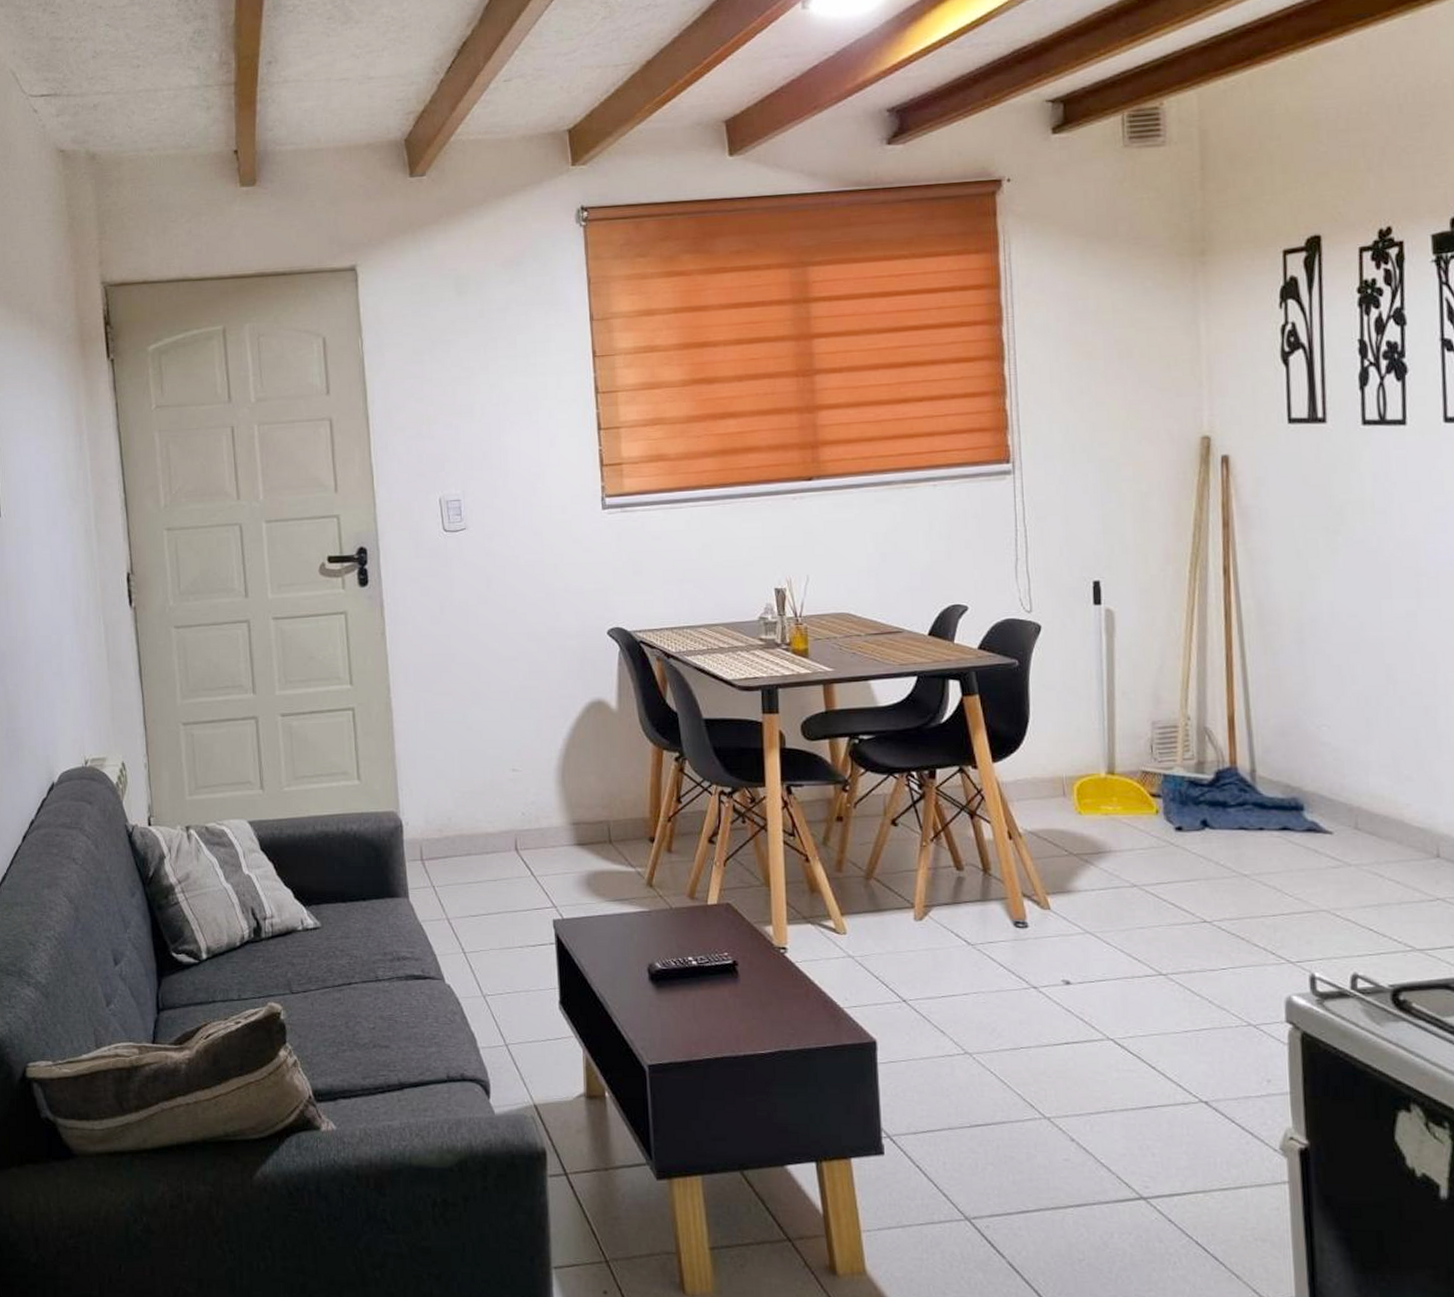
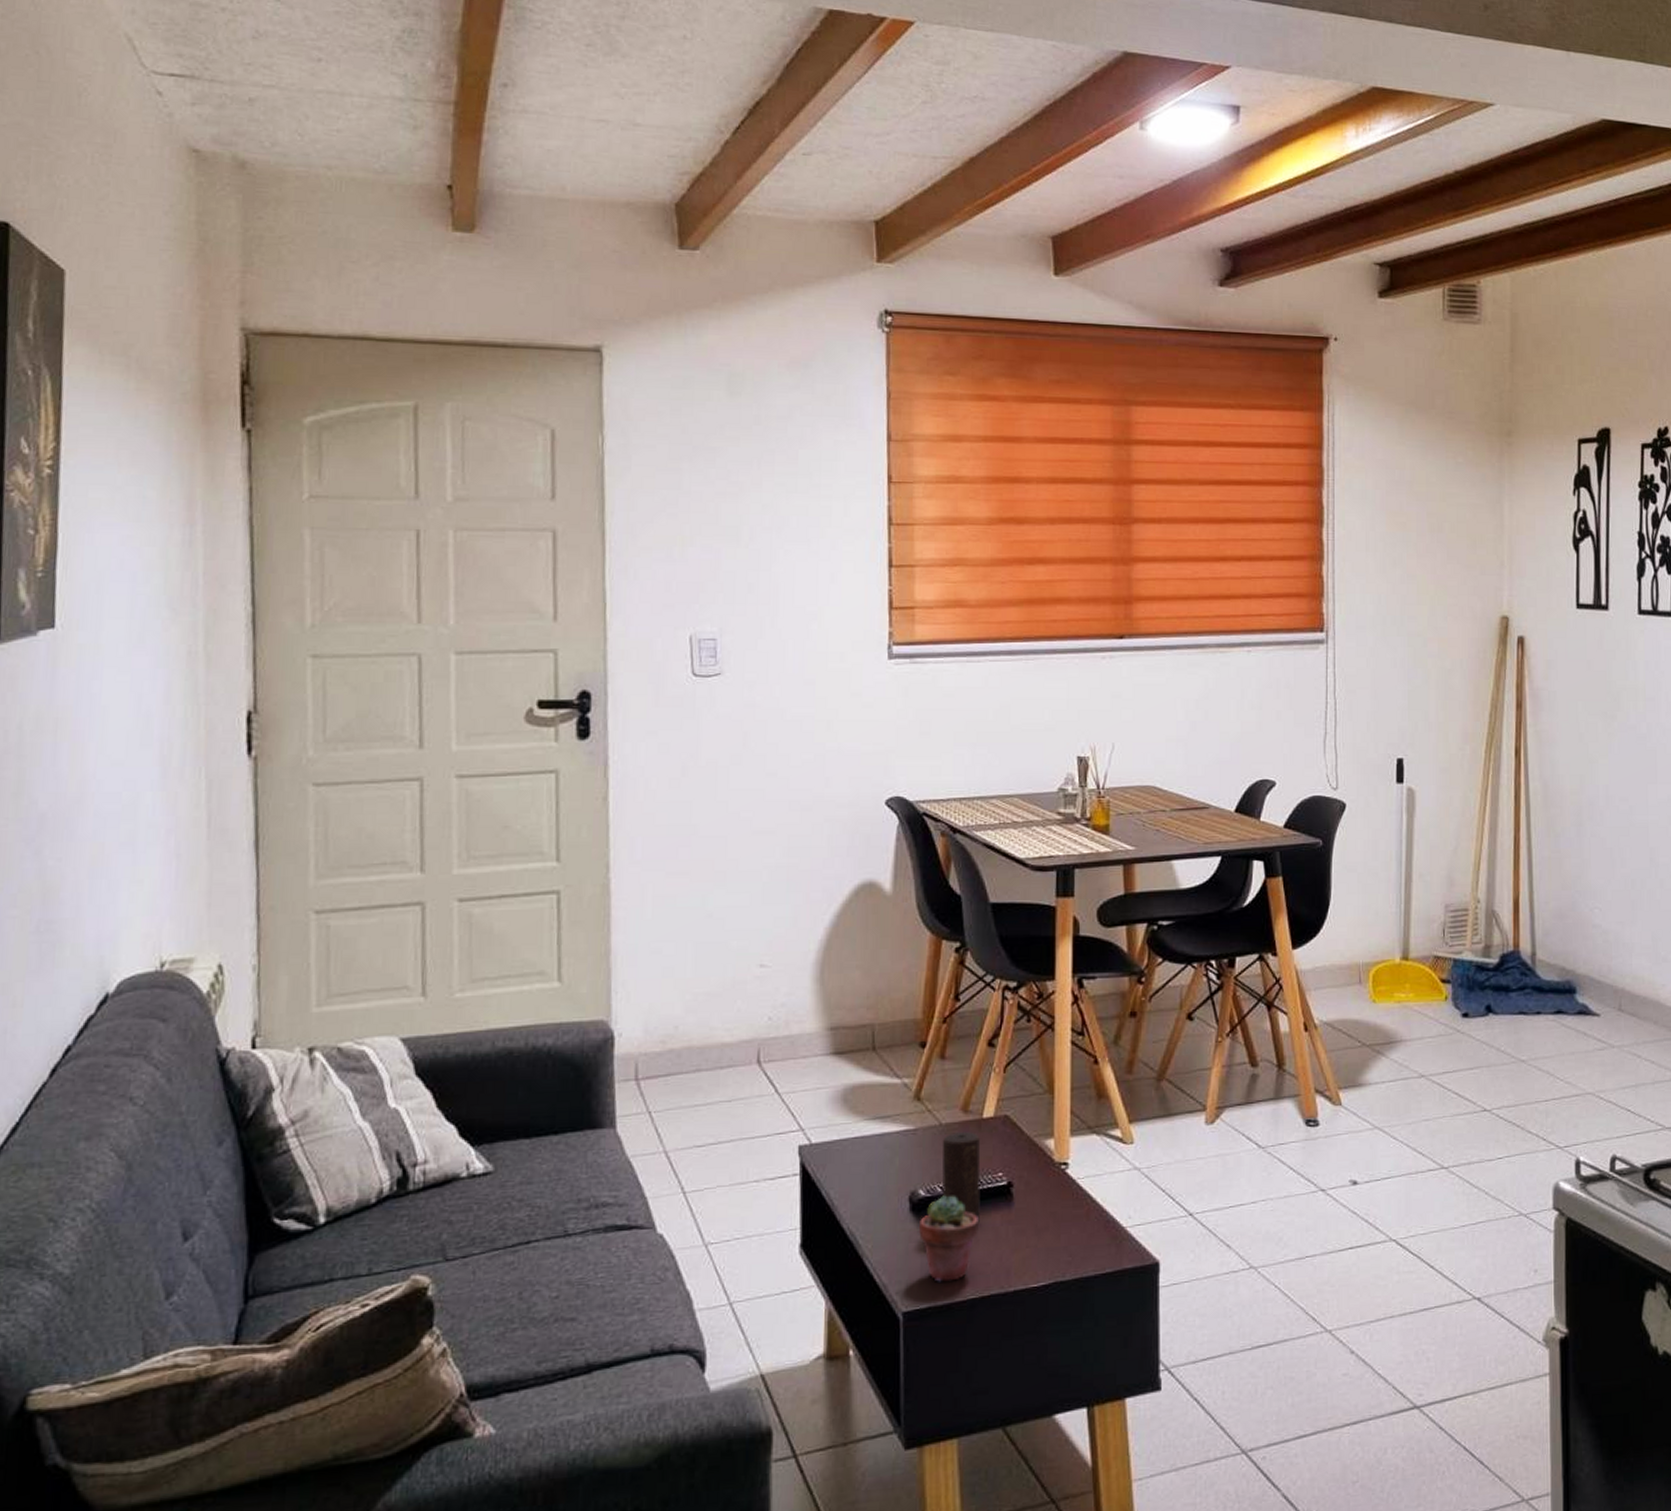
potted succulent: none [657,969,710,1042] -> present [918,1195,980,1282]
candle: none [674,916,710,995] -> present [942,1132,981,1223]

